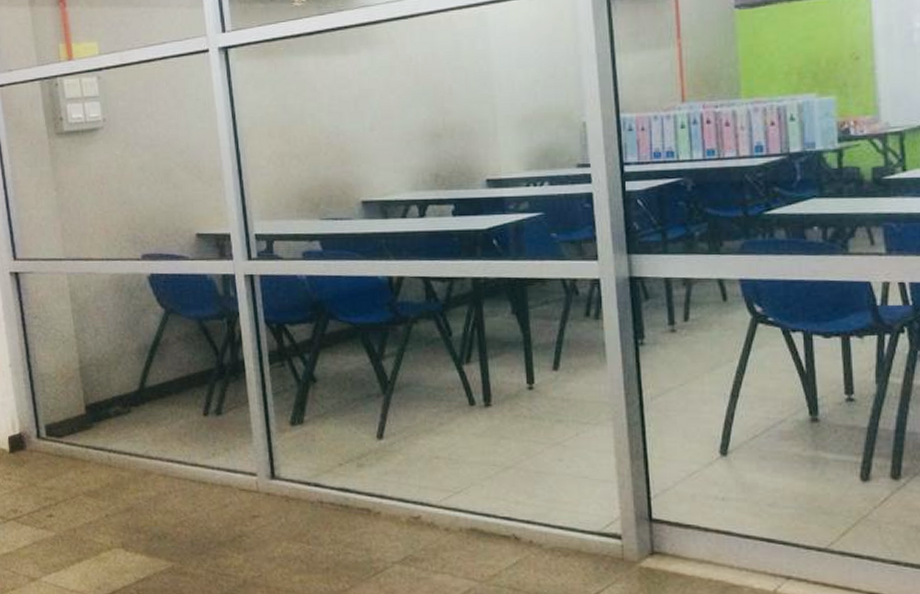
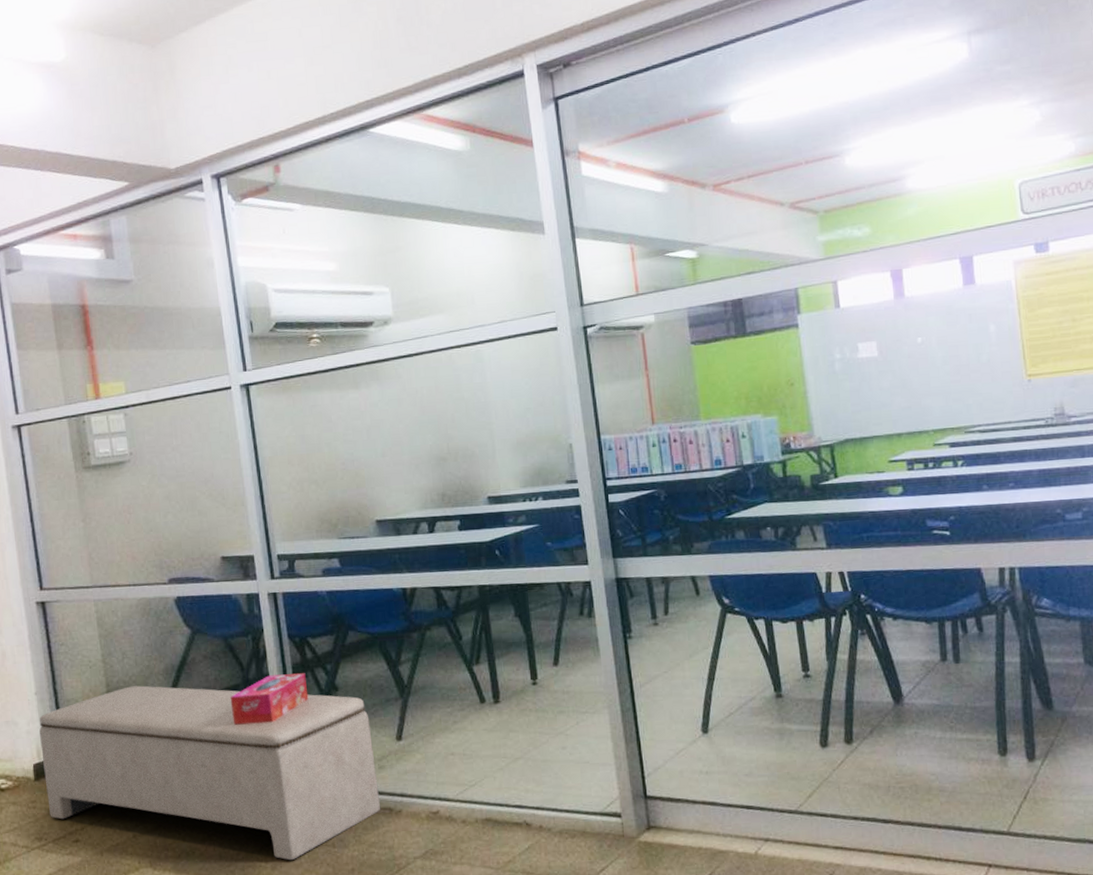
bench: none [14,364,359,554] -> present [39,685,381,861]
tissue box: none [204,361,285,411] -> present [230,673,309,725]

